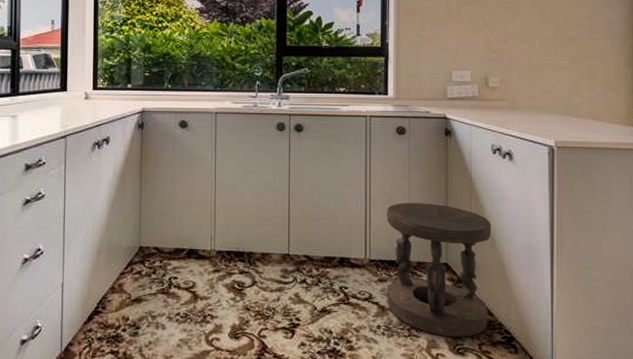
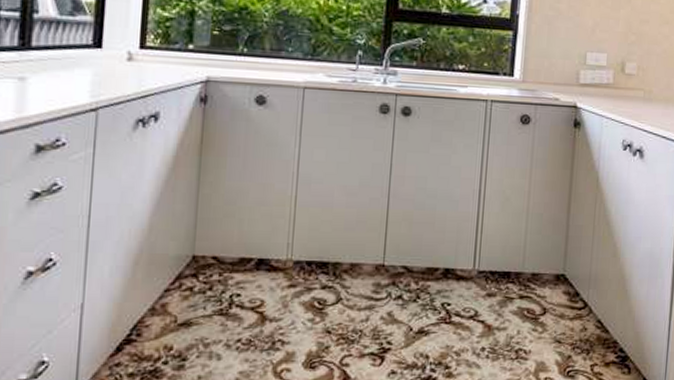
stool: present [386,203,492,337] -> none [494,204,615,358]

